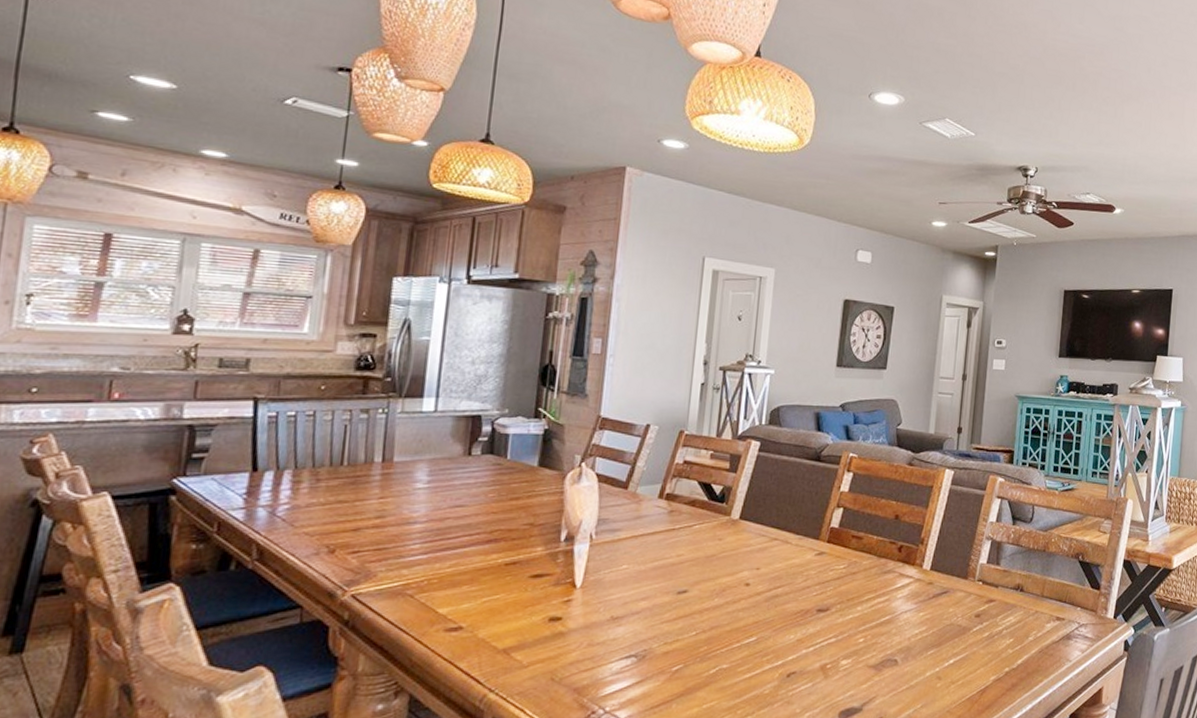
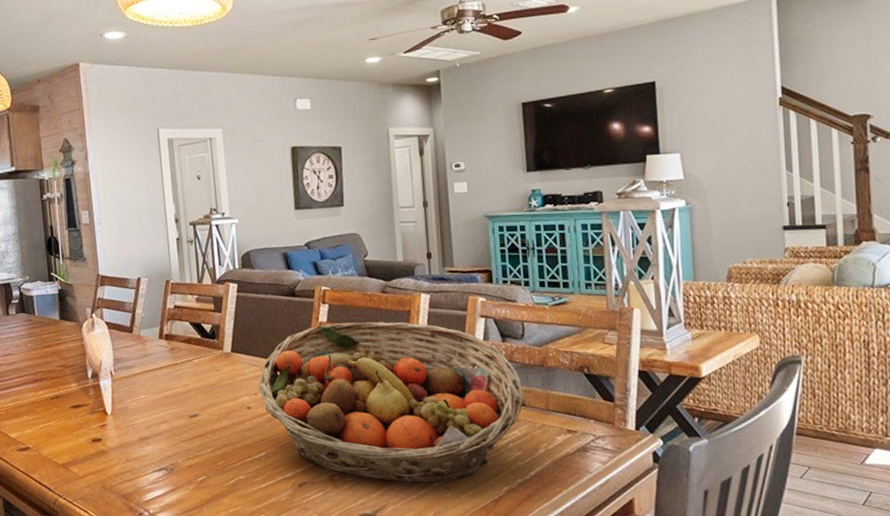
fruit basket: none [761,494,1024,672] -> present [257,321,525,483]

